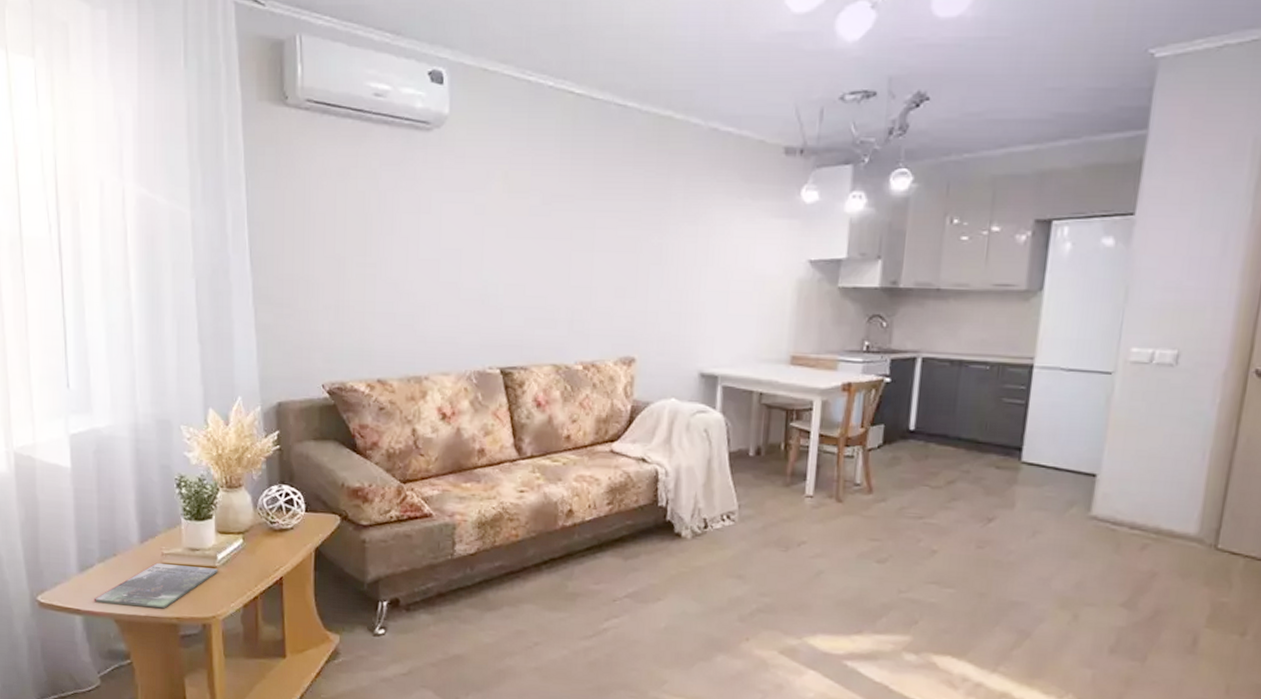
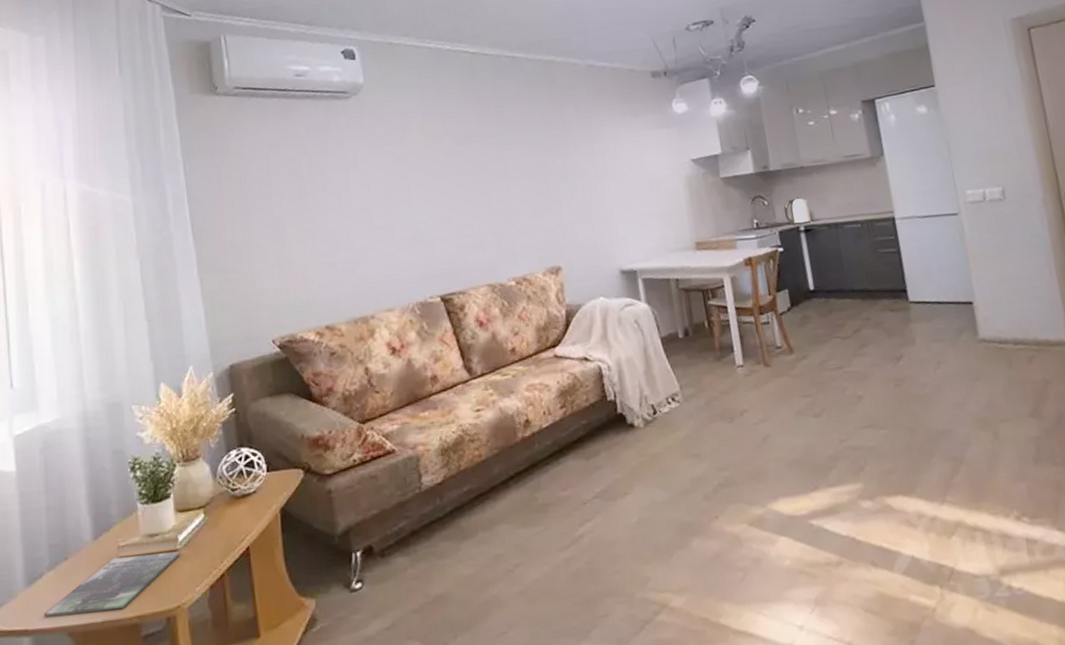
kettle: none [902,324,935,356] -> present [783,197,811,226]

